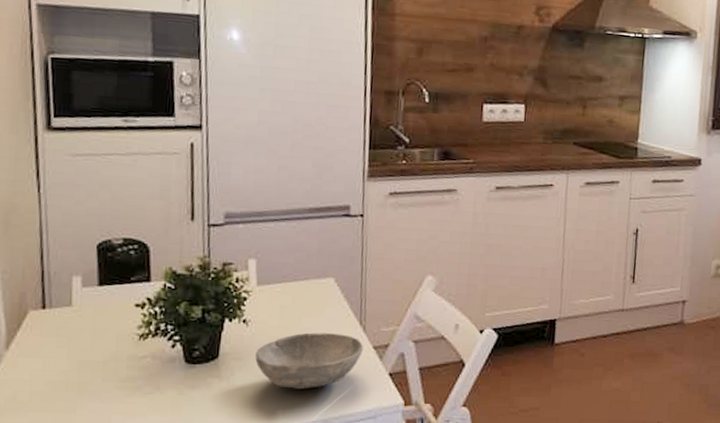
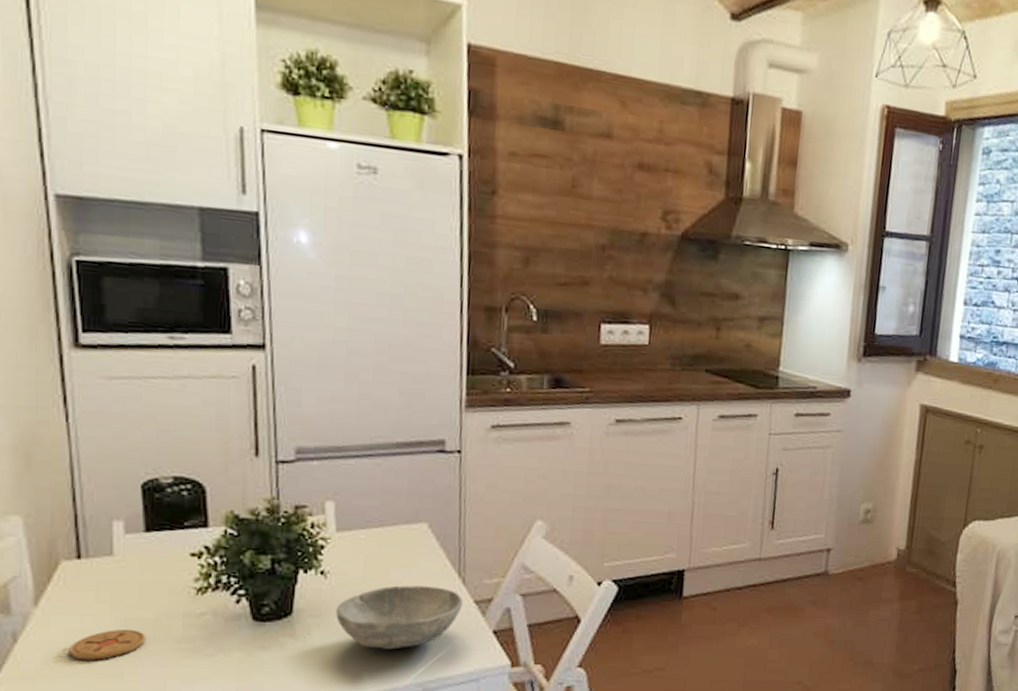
coaster: none [32,369,96,397] -> present [69,628,146,660]

